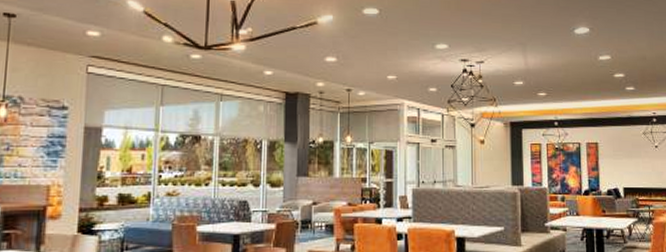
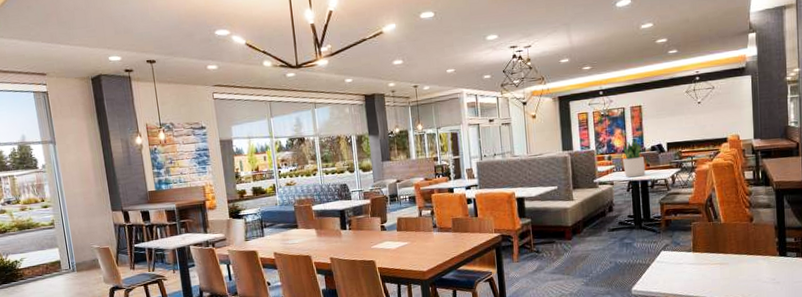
planter: none [577,180,601,224] -> present [623,139,646,178]

